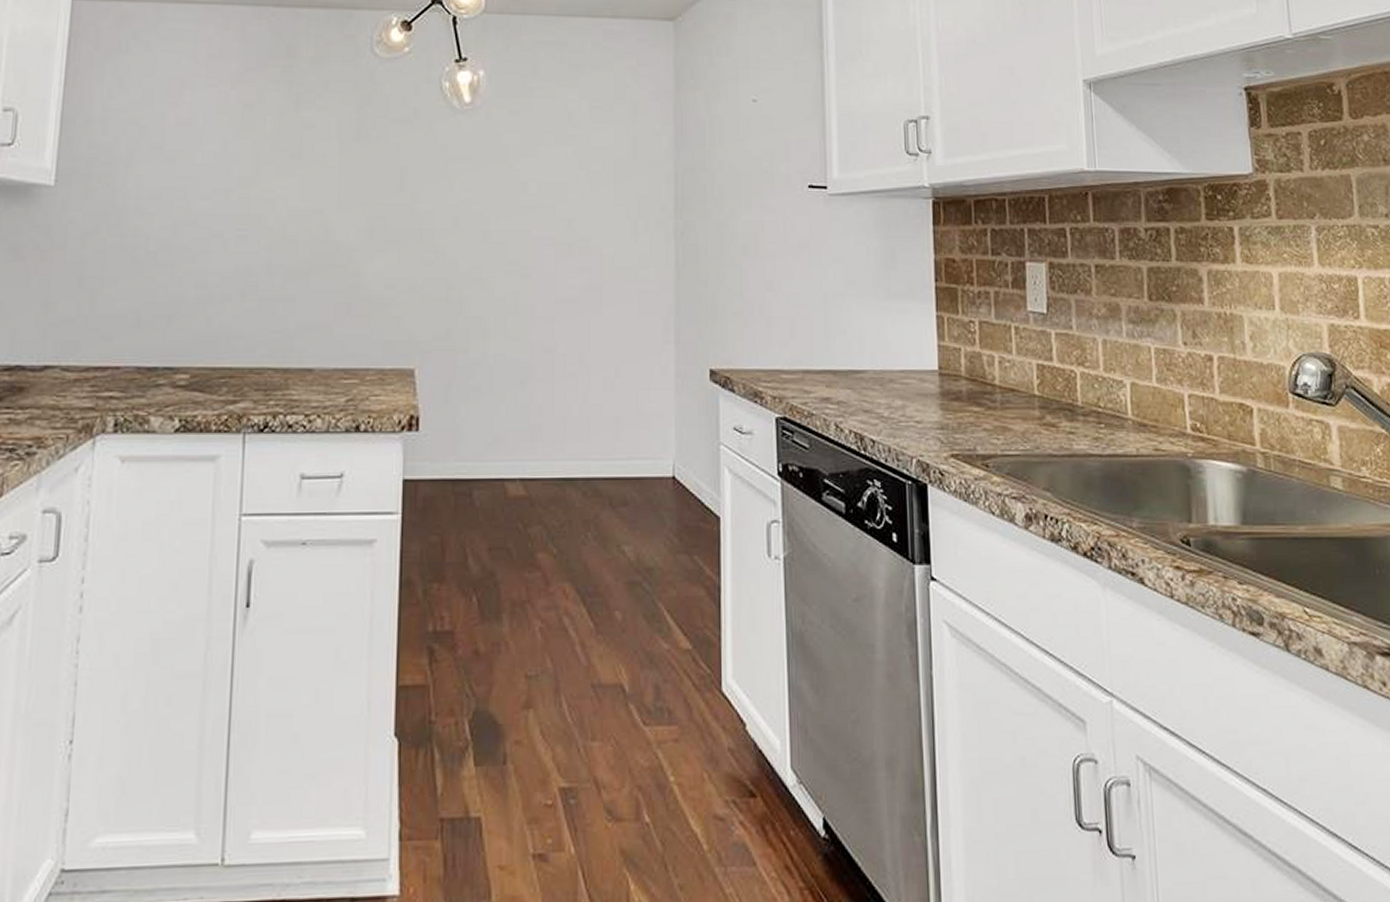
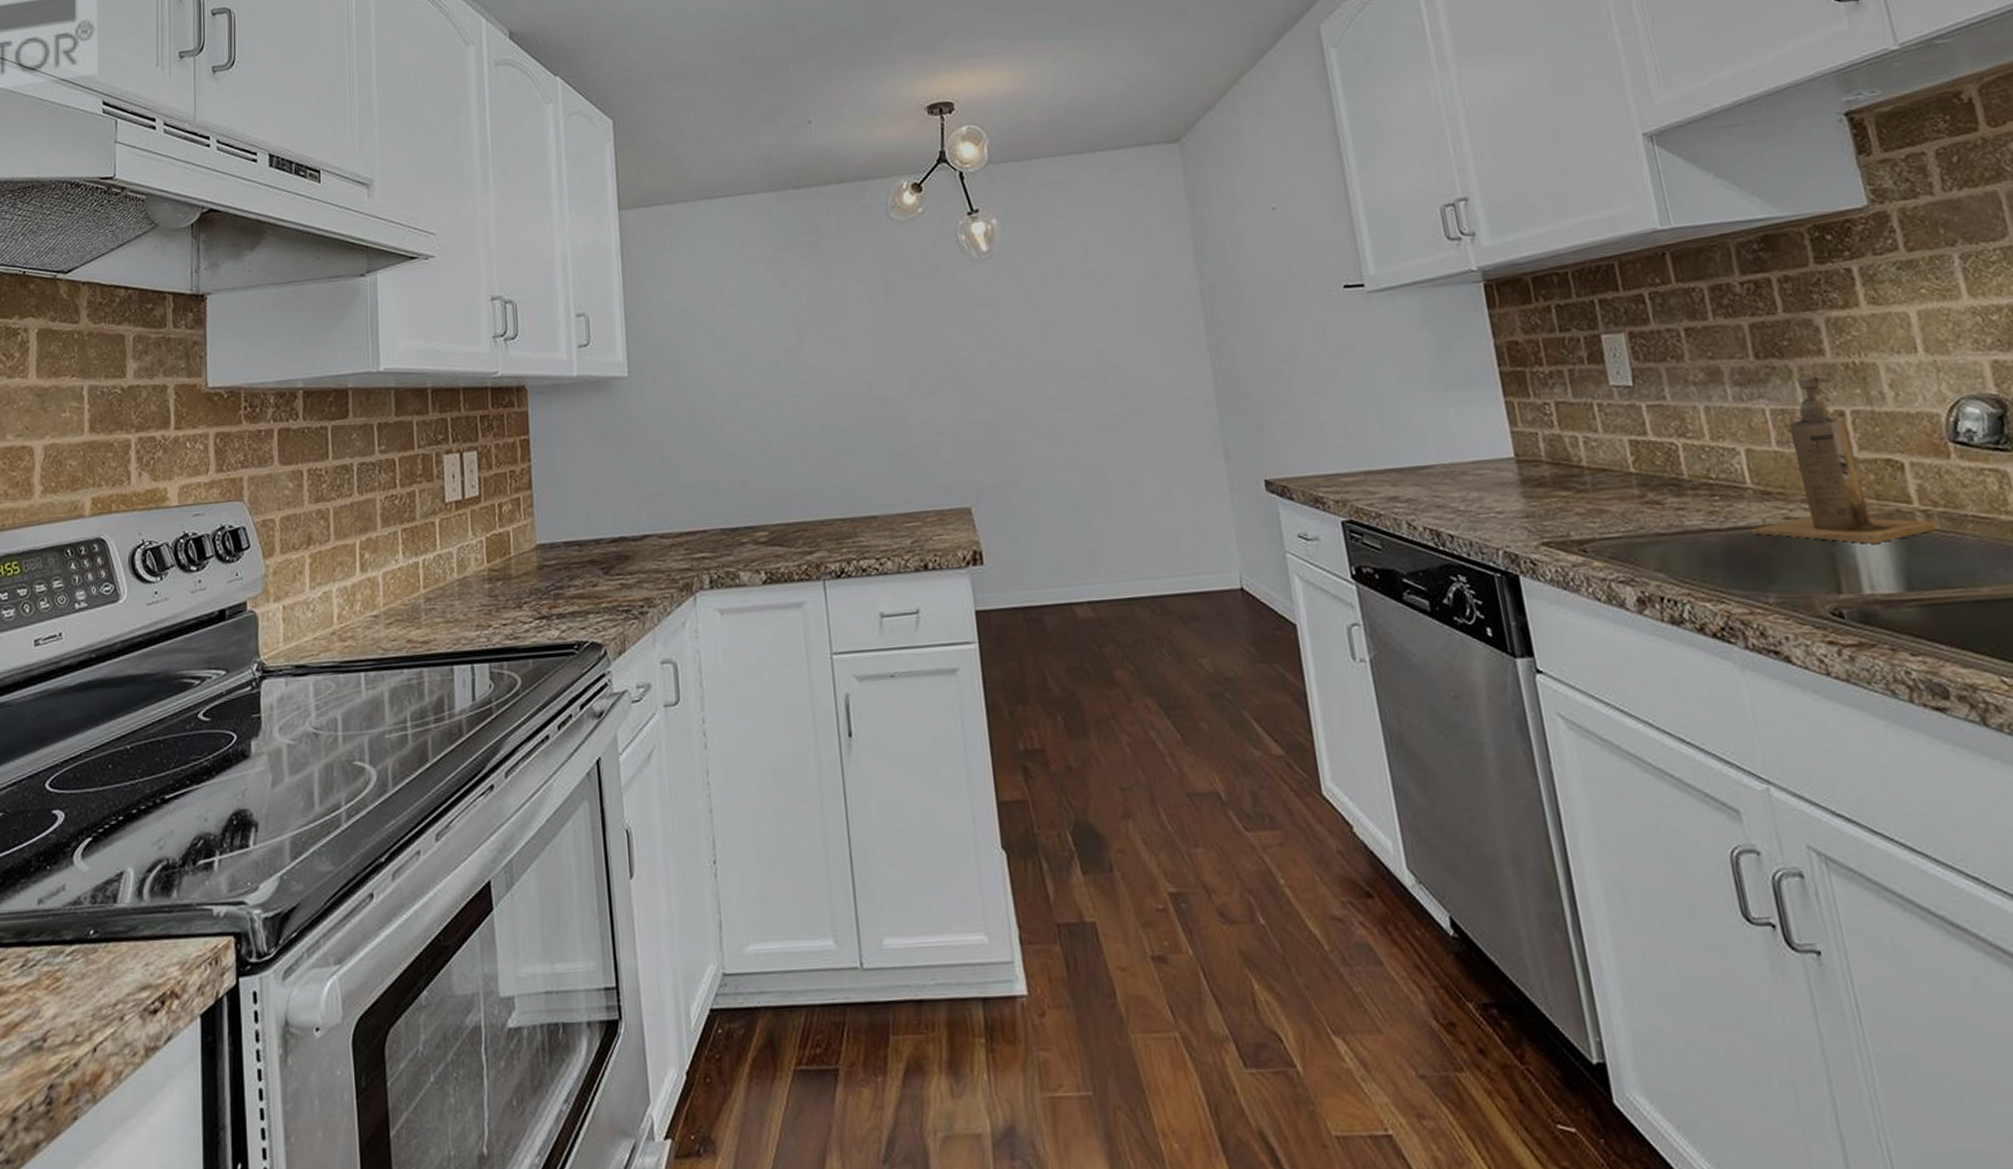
soap dispenser: none [1126,321,1273,480] -> present [1751,375,1939,545]

